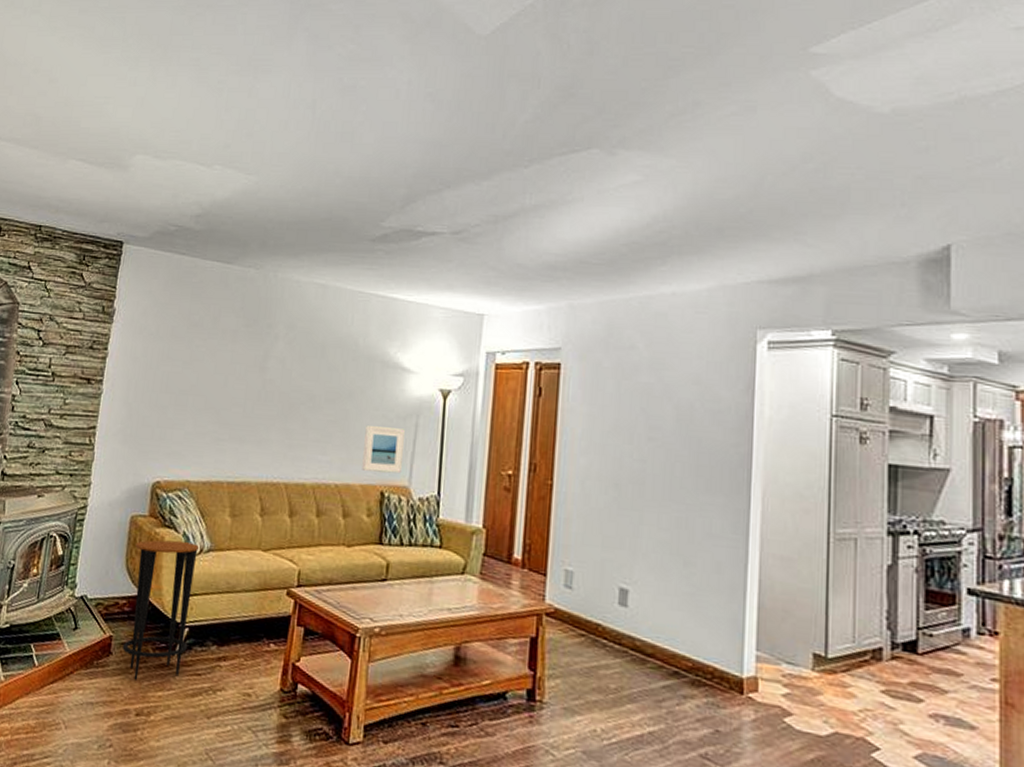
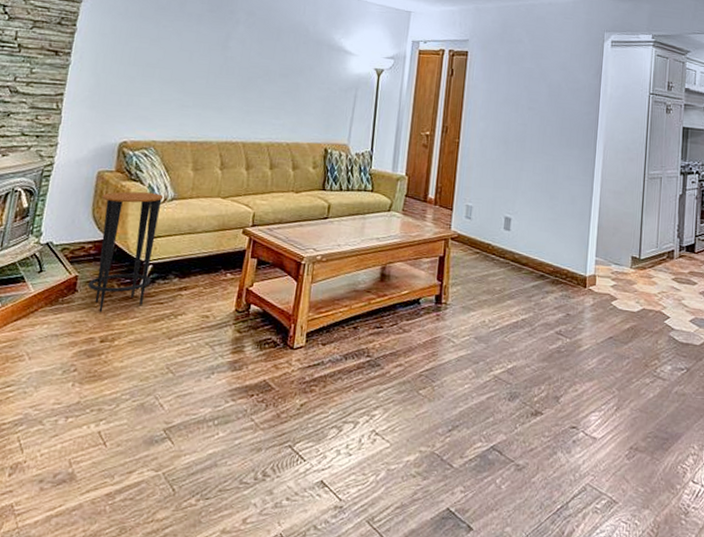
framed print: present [362,426,405,474] -> none [309,96,346,134]

